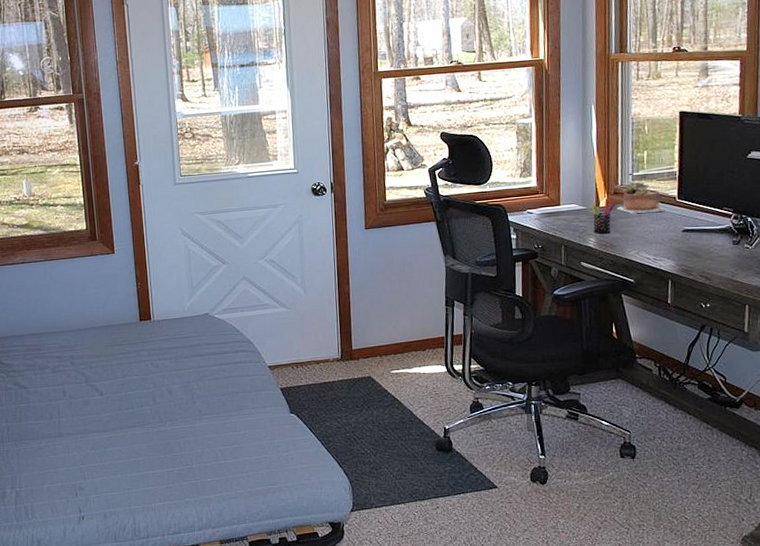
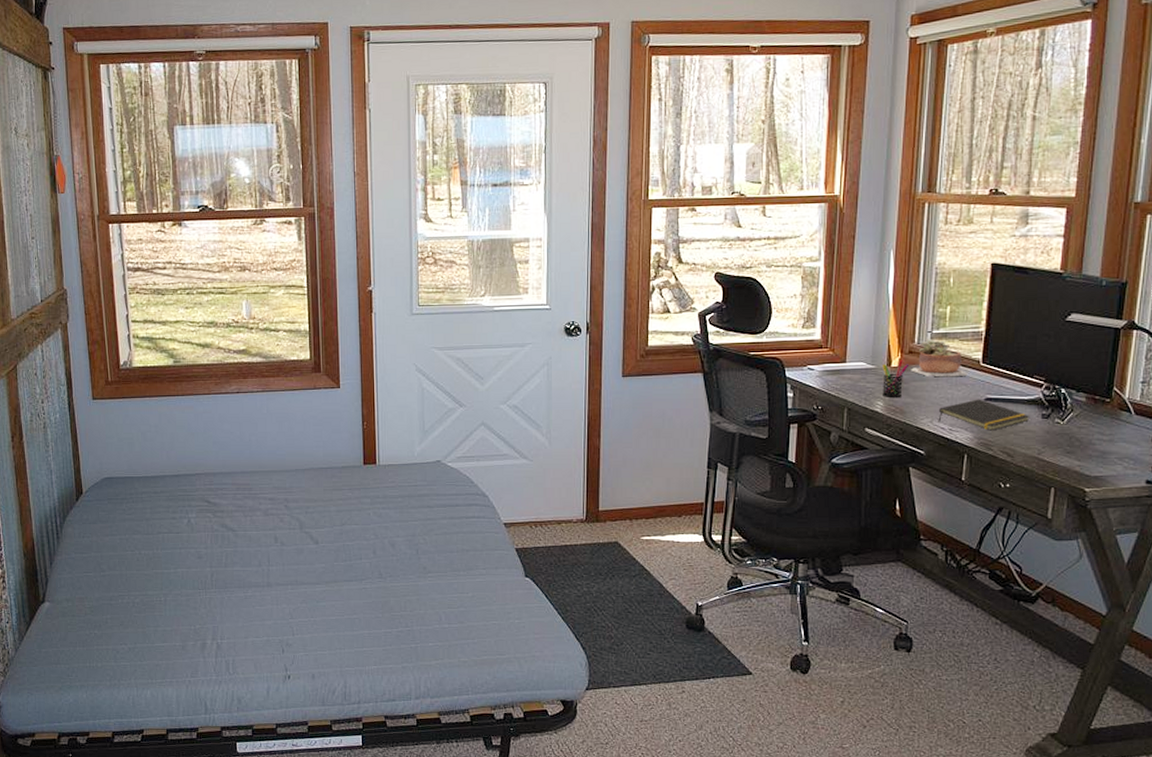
notepad: none [643,230,723,258] -> present [938,399,1030,431]

